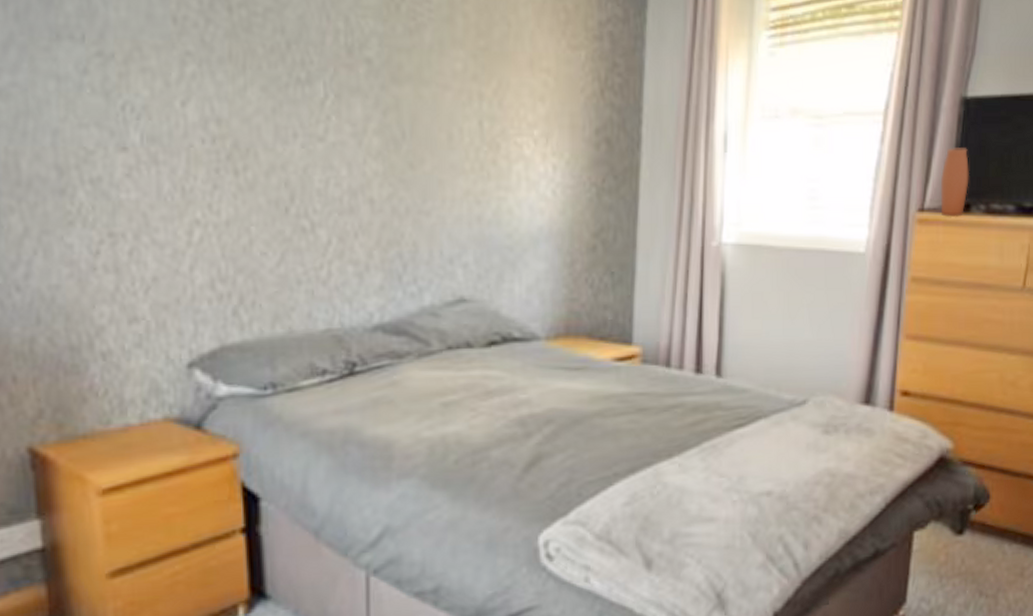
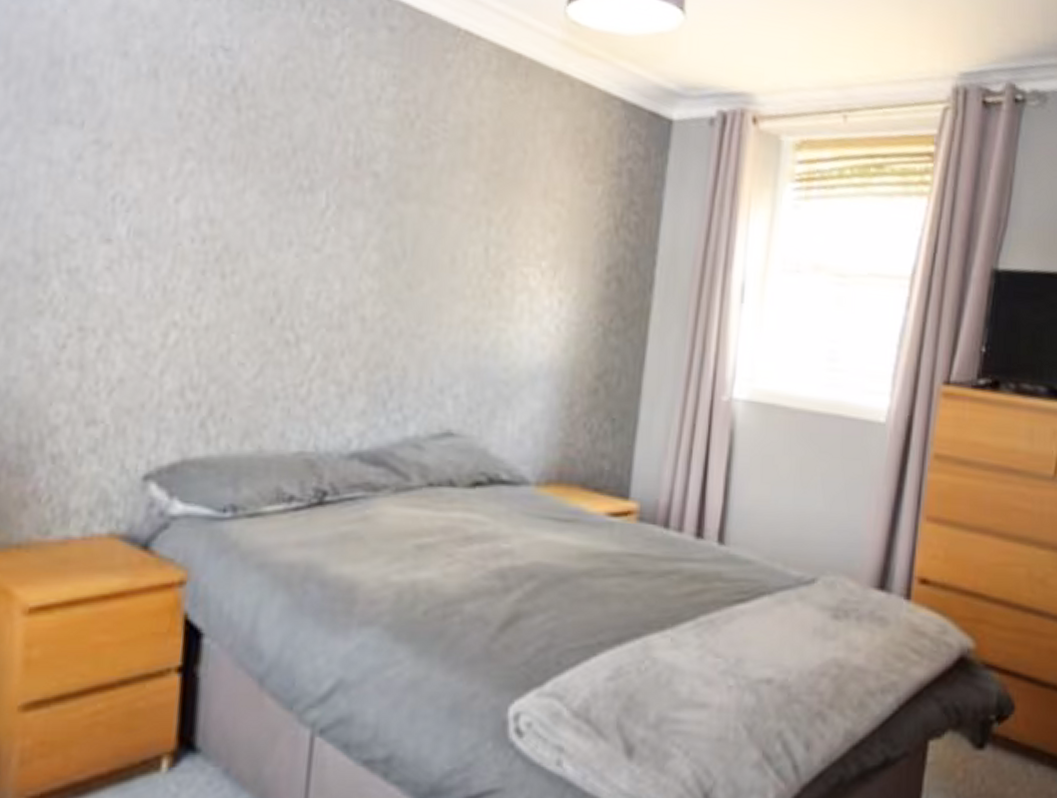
vase: present [940,148,969,218] -> none [967,320,999,395]

